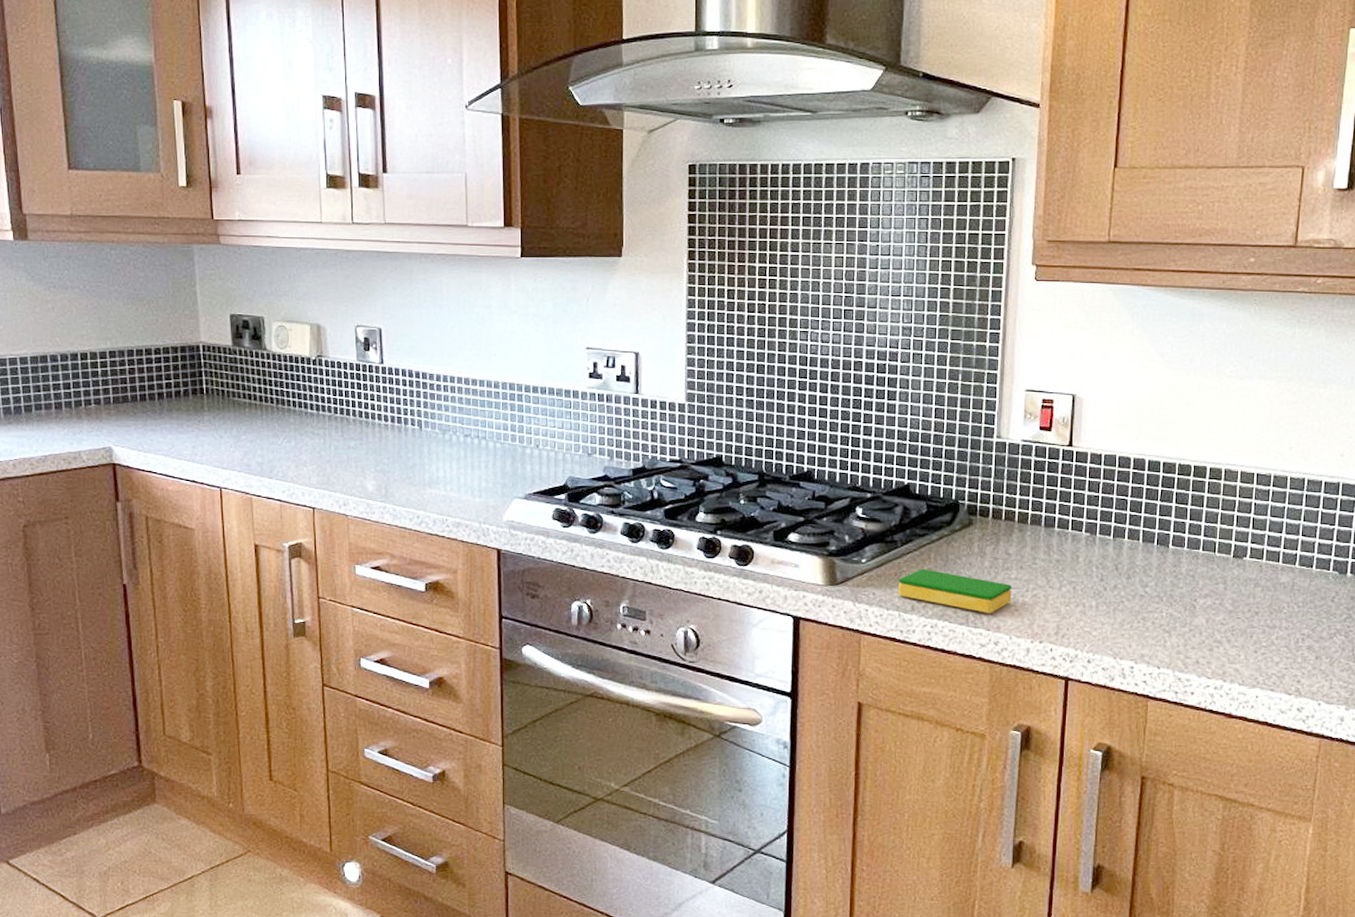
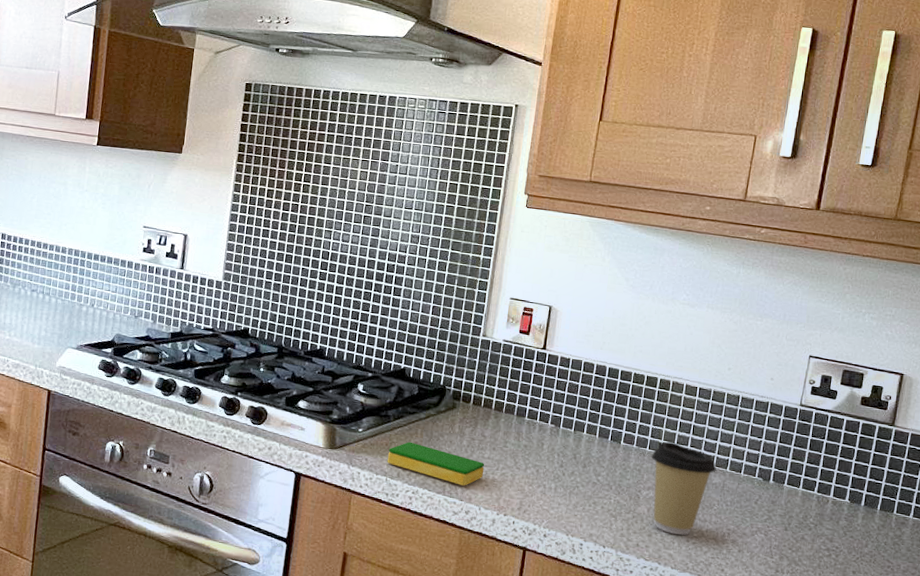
coffee cup: none [1206,539,1283,646] -> present [651,441,716,535]

